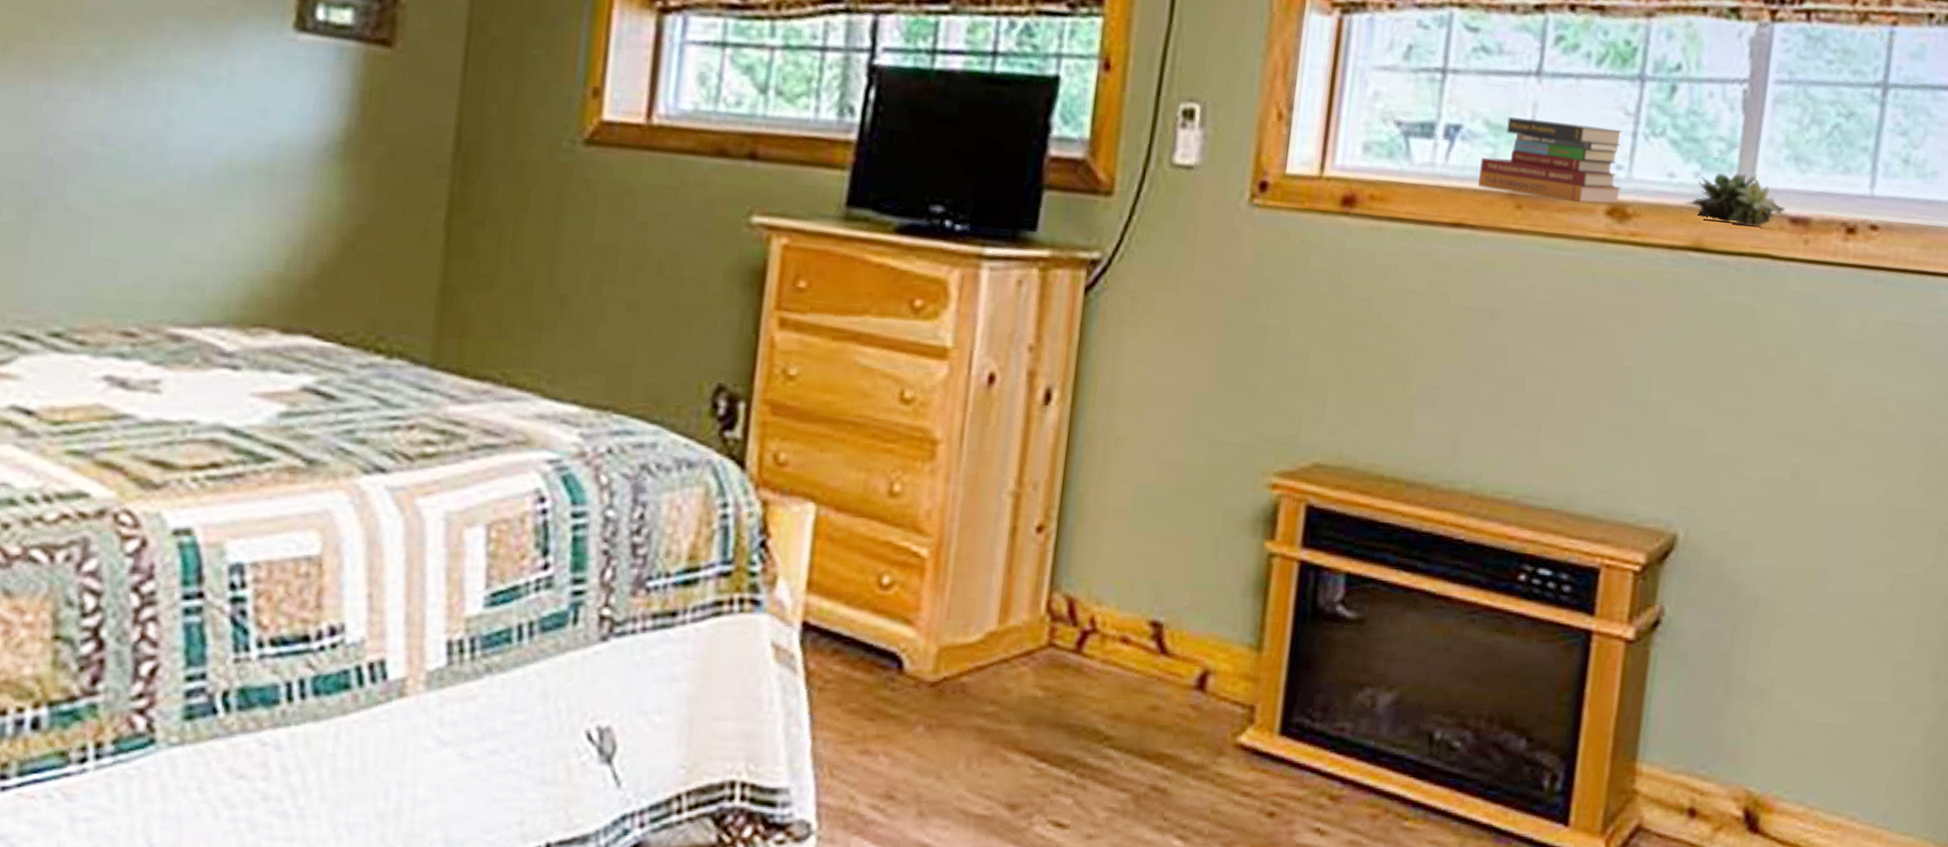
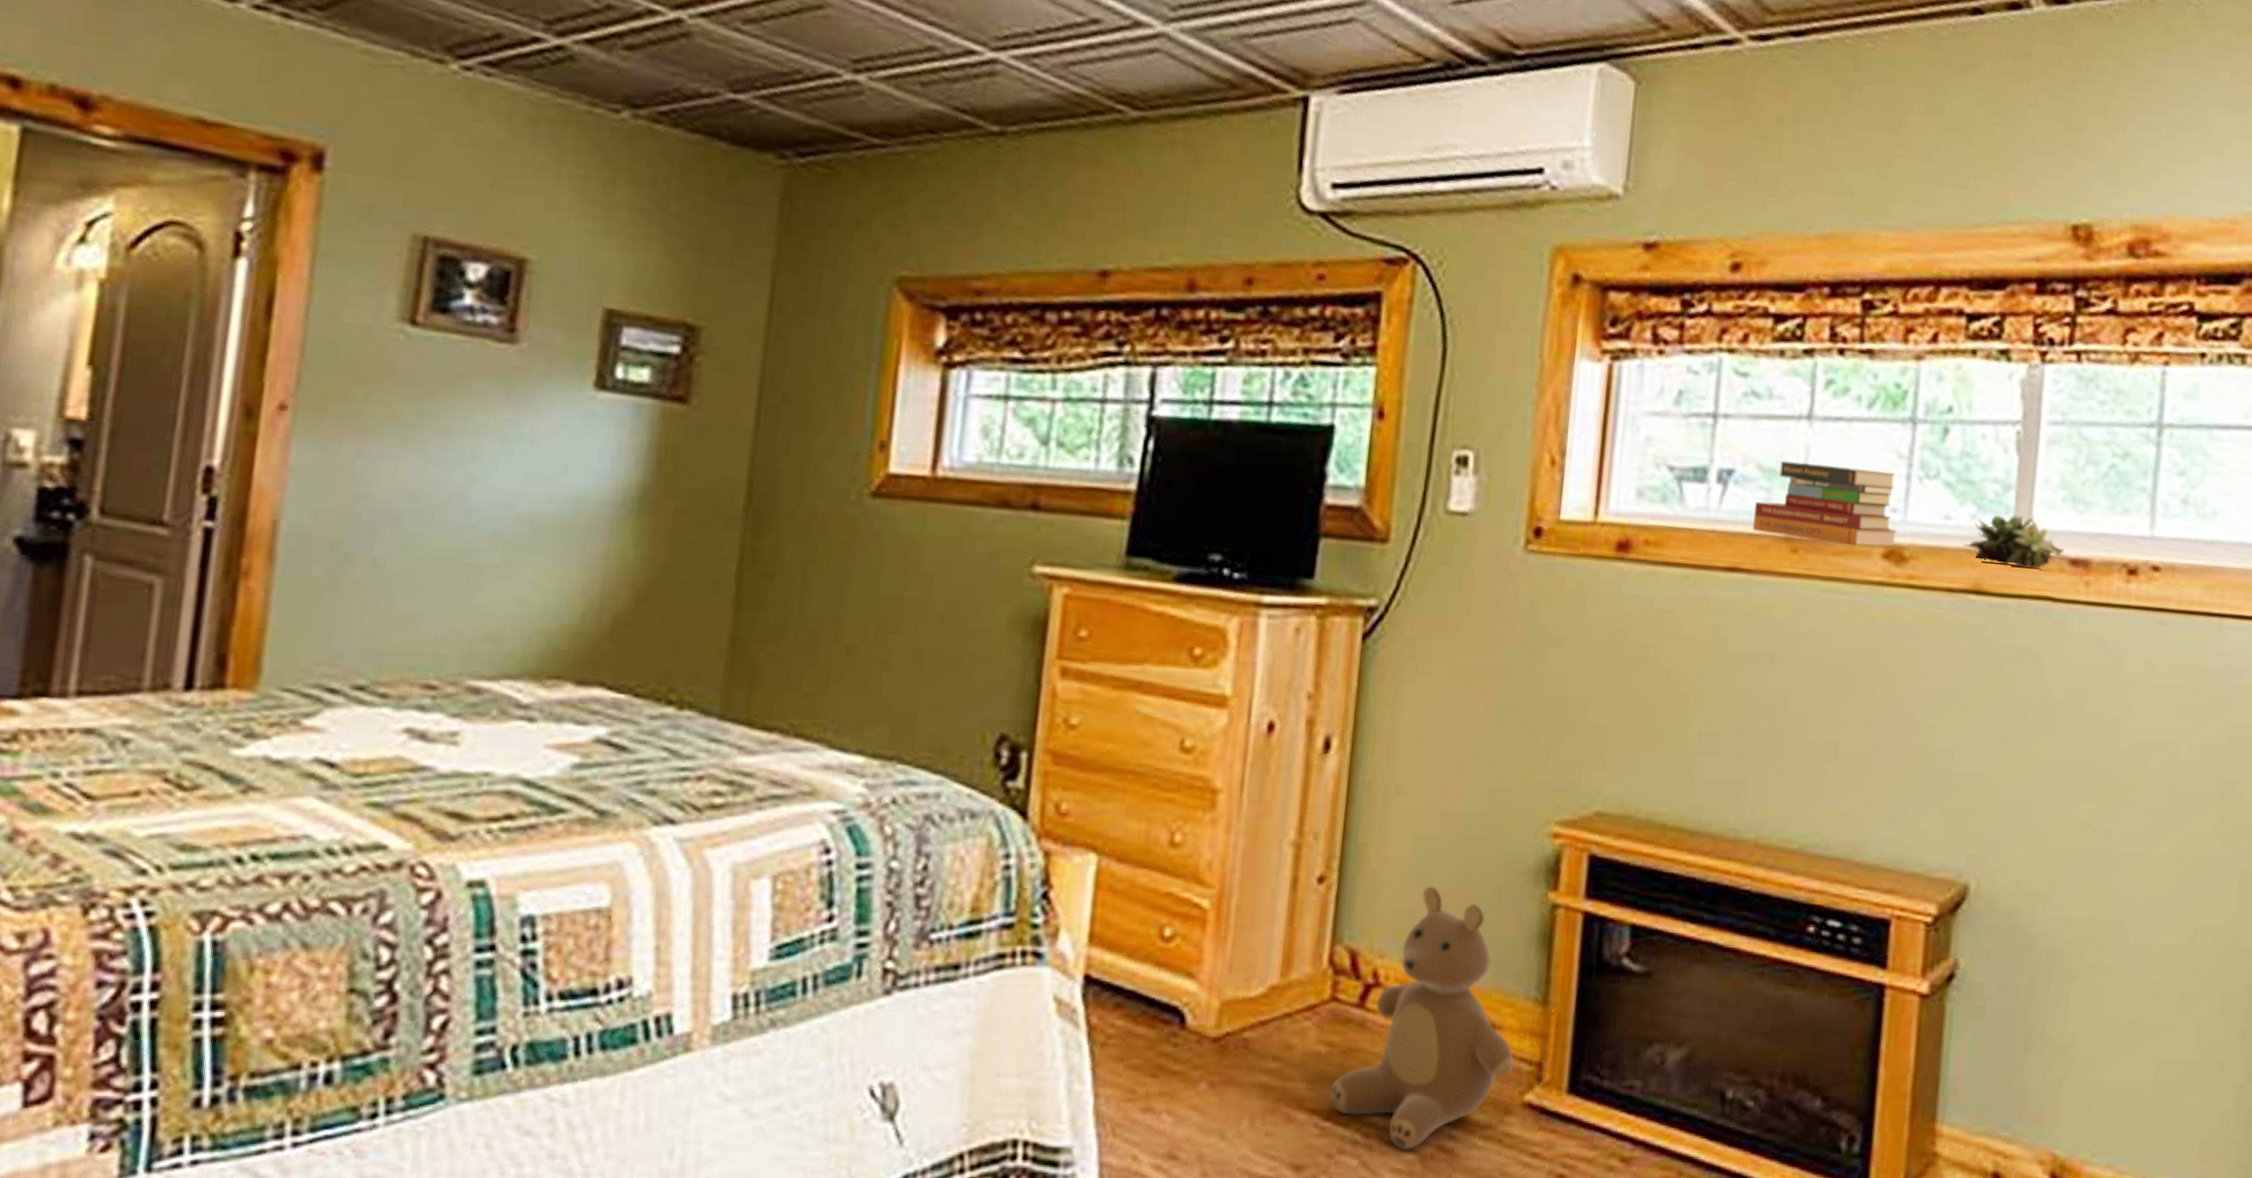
teddy bear: none [1046,534,1228,790] -> present [1330,885,1514,1151]

